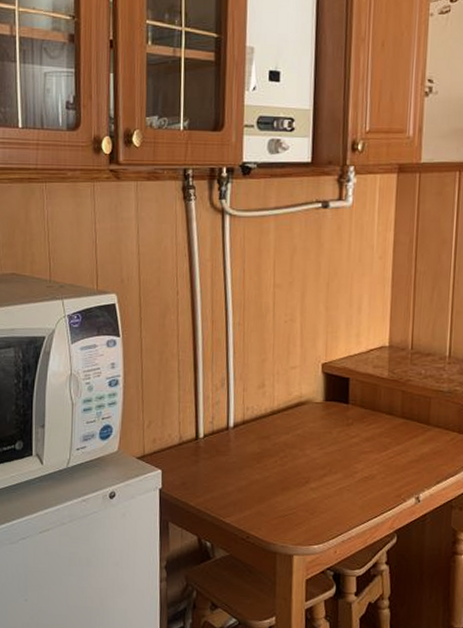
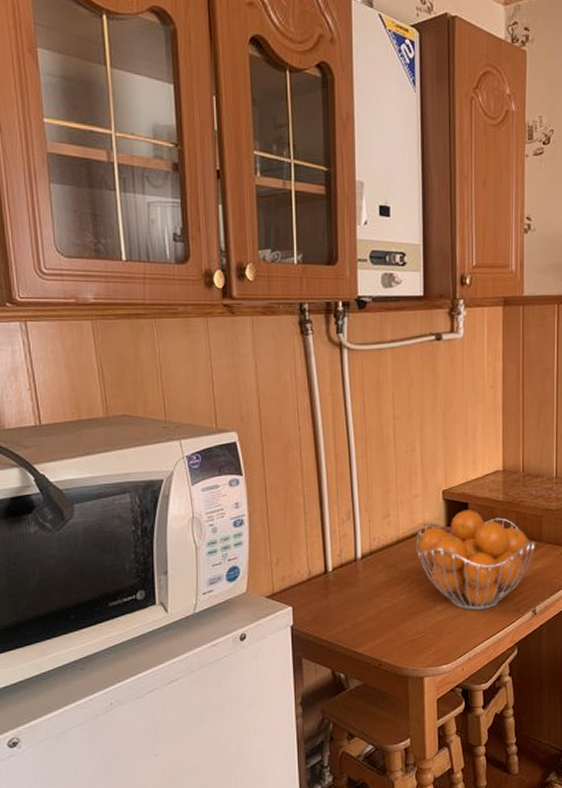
fruit basket: none [290,385,422,491] -> present [415,510,535,610]

